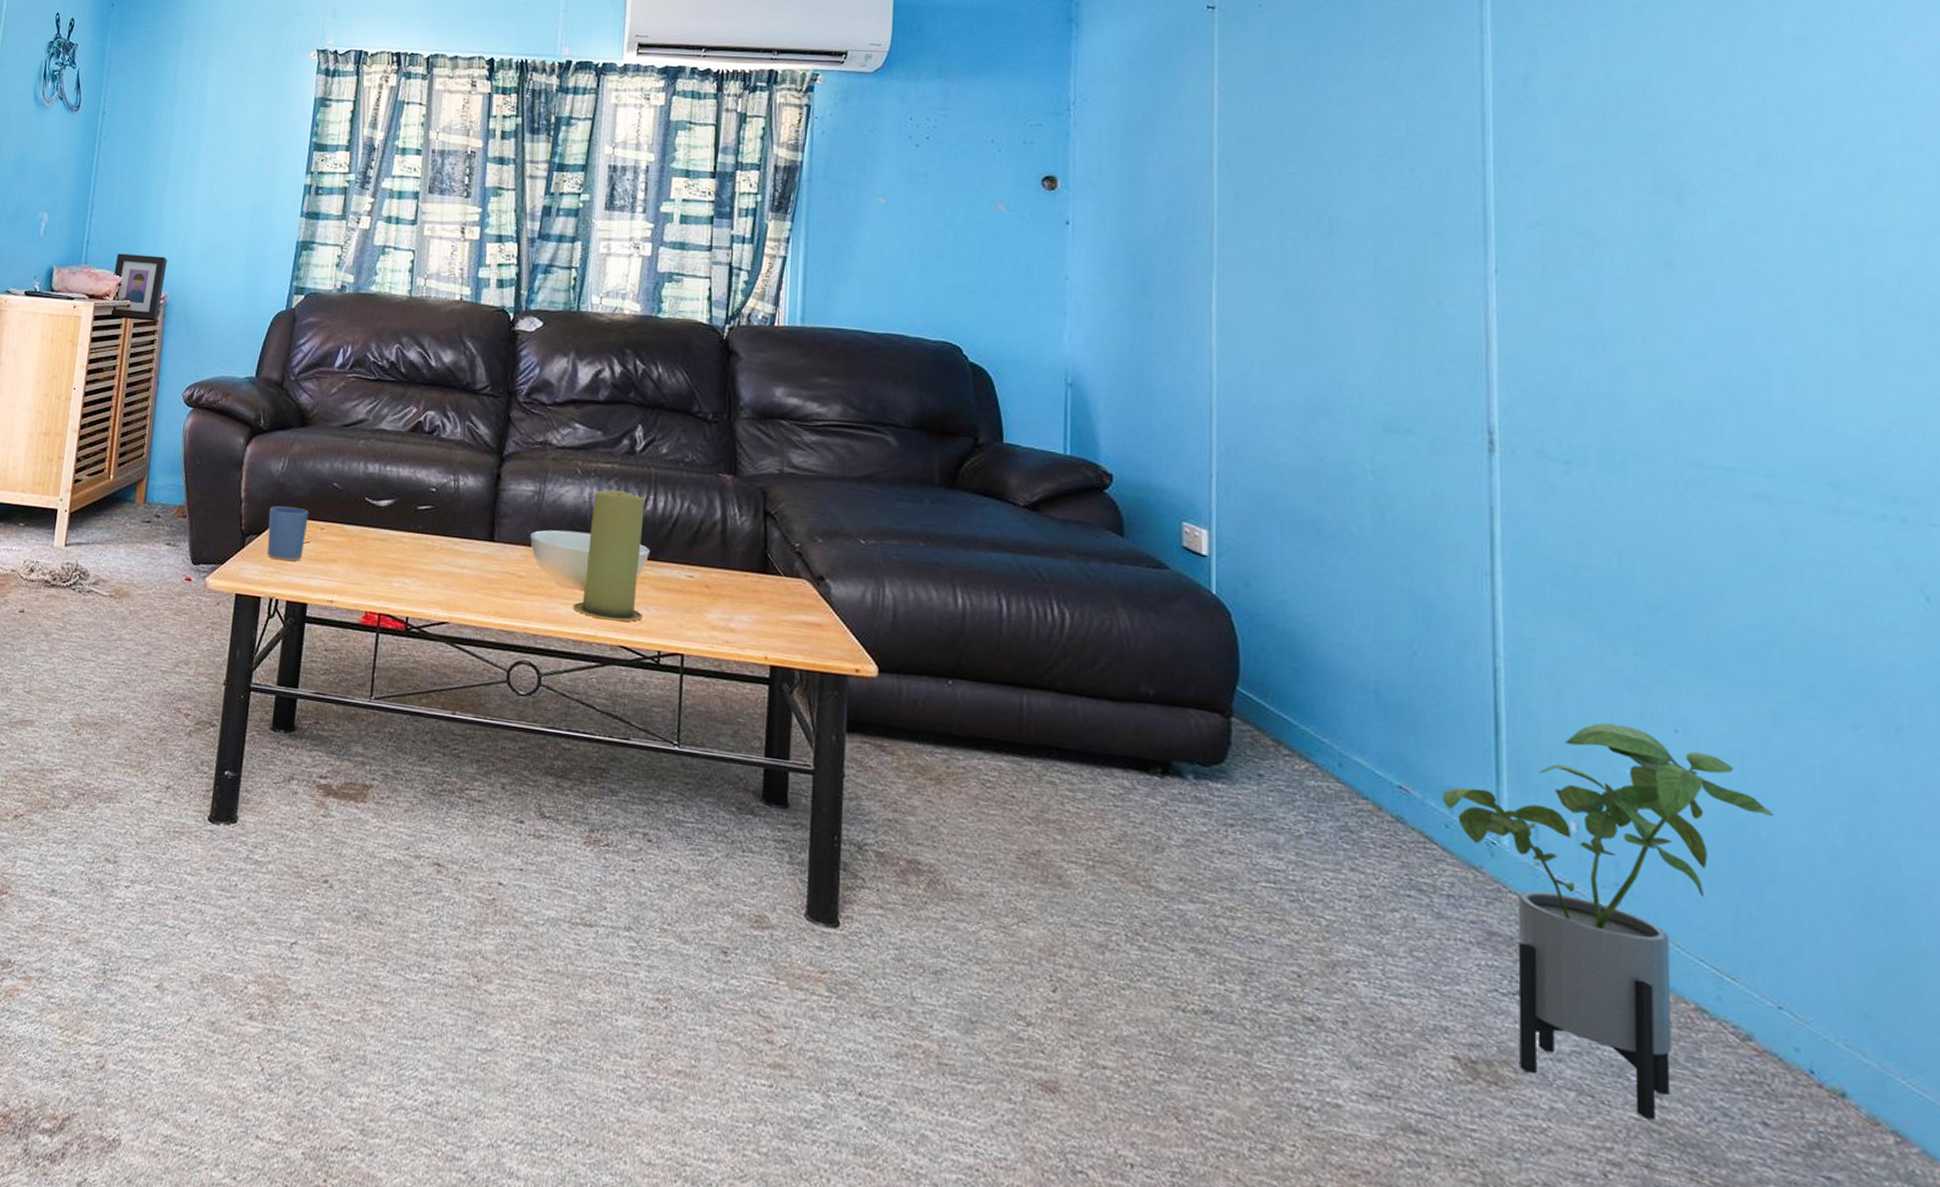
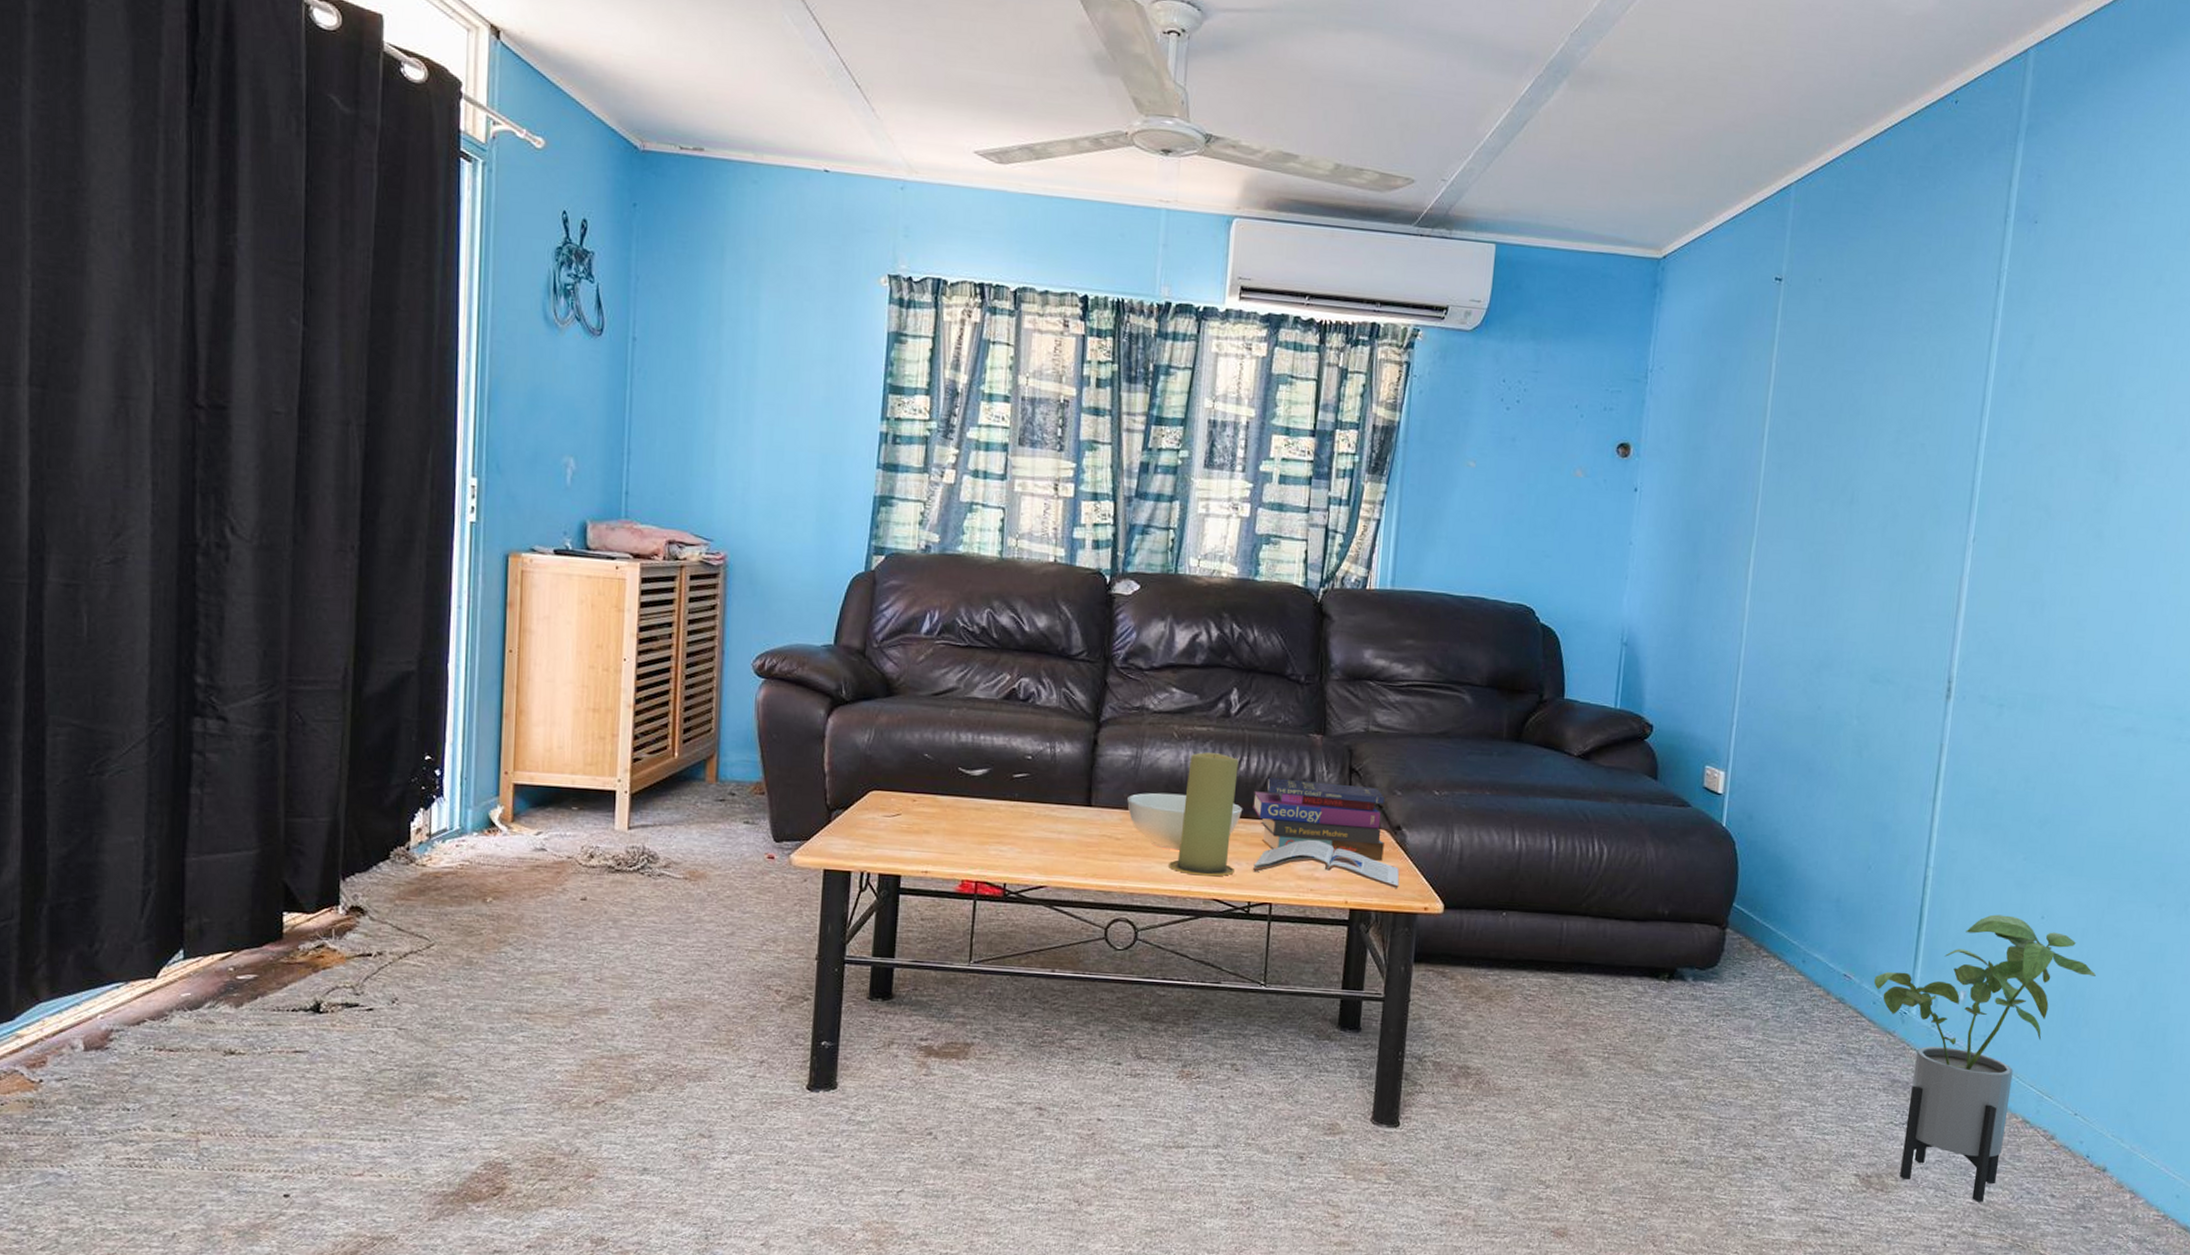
picture frame: present [108,253,168,322] -> none [658,506,725,585]
mug: present [267,506,309,562] -> none [855,779,899,835]
books: none [661,518,806,614] -> present [1253,777,1384,861]
magazine: none [663,586,825,646] -> present [1253,839,1400,888]

